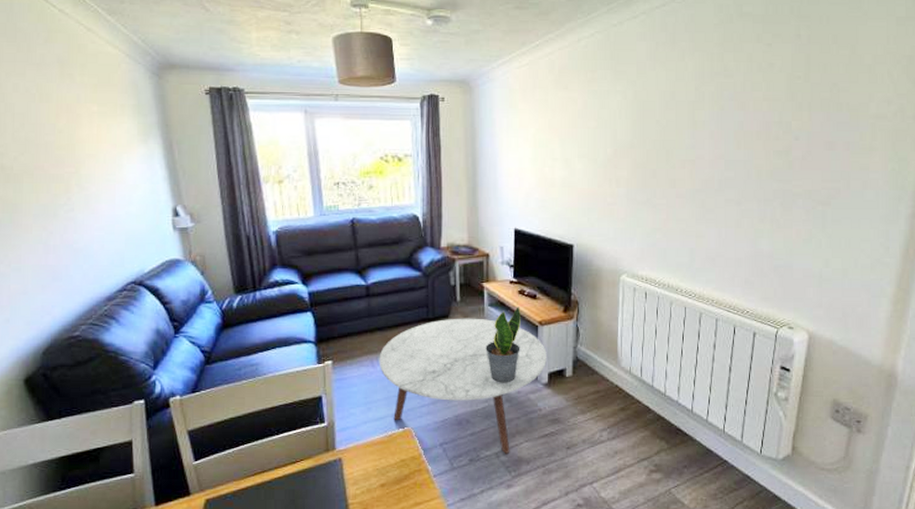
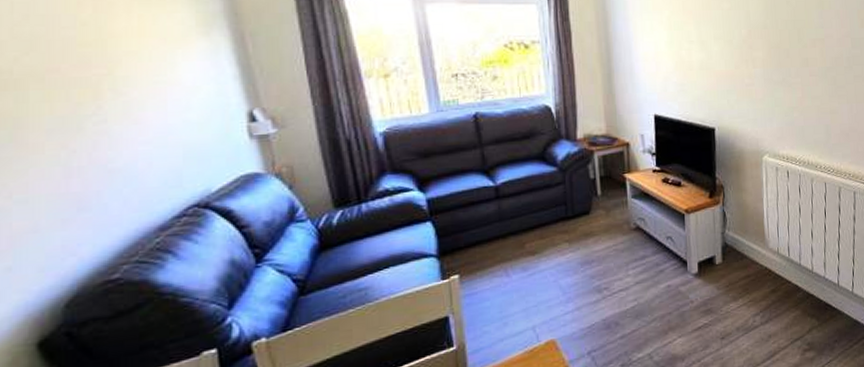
coffee table: present [379,318,547,454] -> none [514,211,696,353]
potted plant: present [486,307,521,383] -> none [631,196,668,279]

